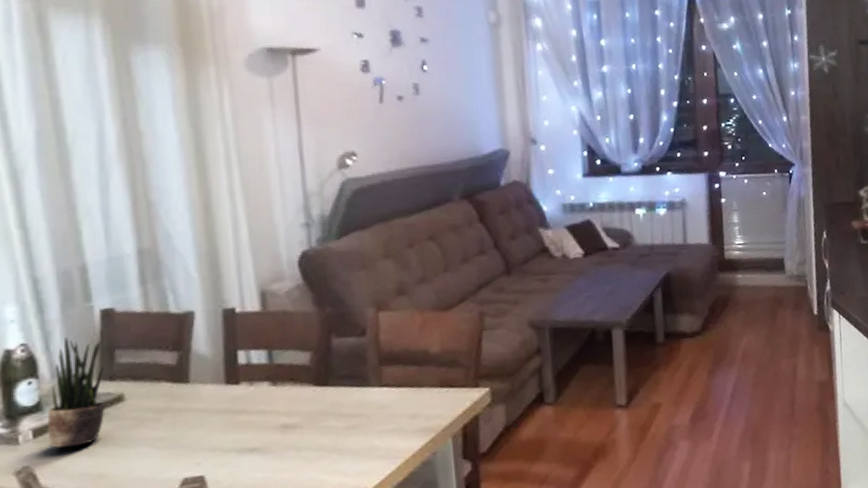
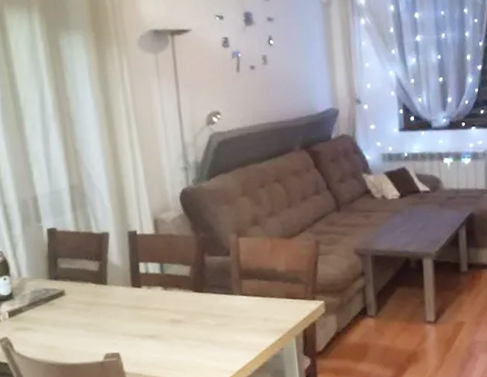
potted plant: present [47,337,106,448] -> none [17,248,53,326]

